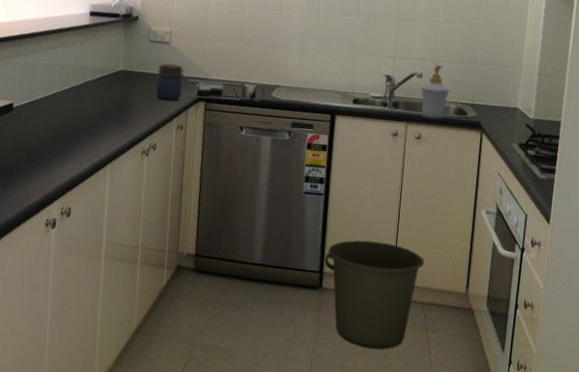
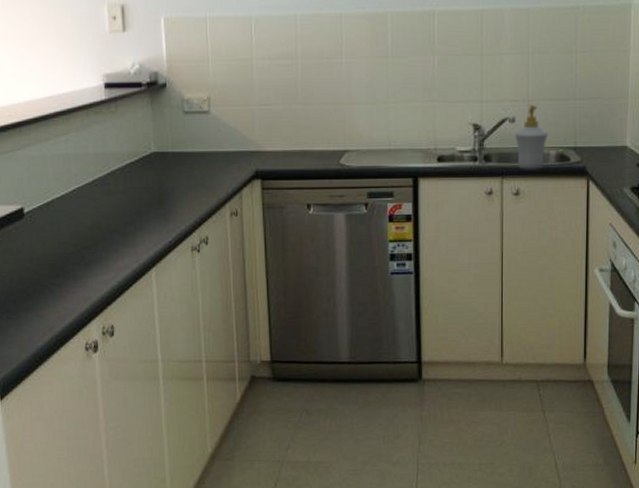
jar: present [155,63,185,102] -> none [198,137,234,184]
paper towel holder: present [187,78,265,102] -> none [237,150,331,177]
bucket: present [325,240,425,349] -> none [422,319,535,439]

